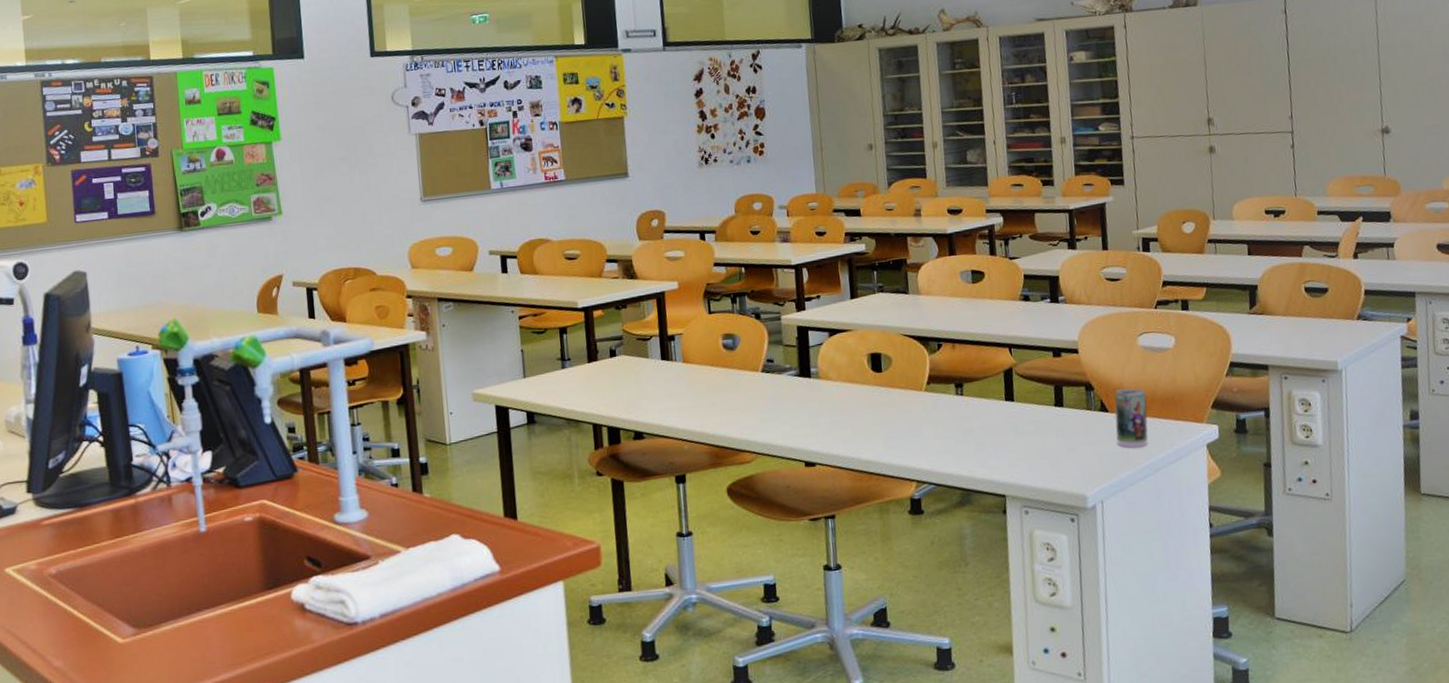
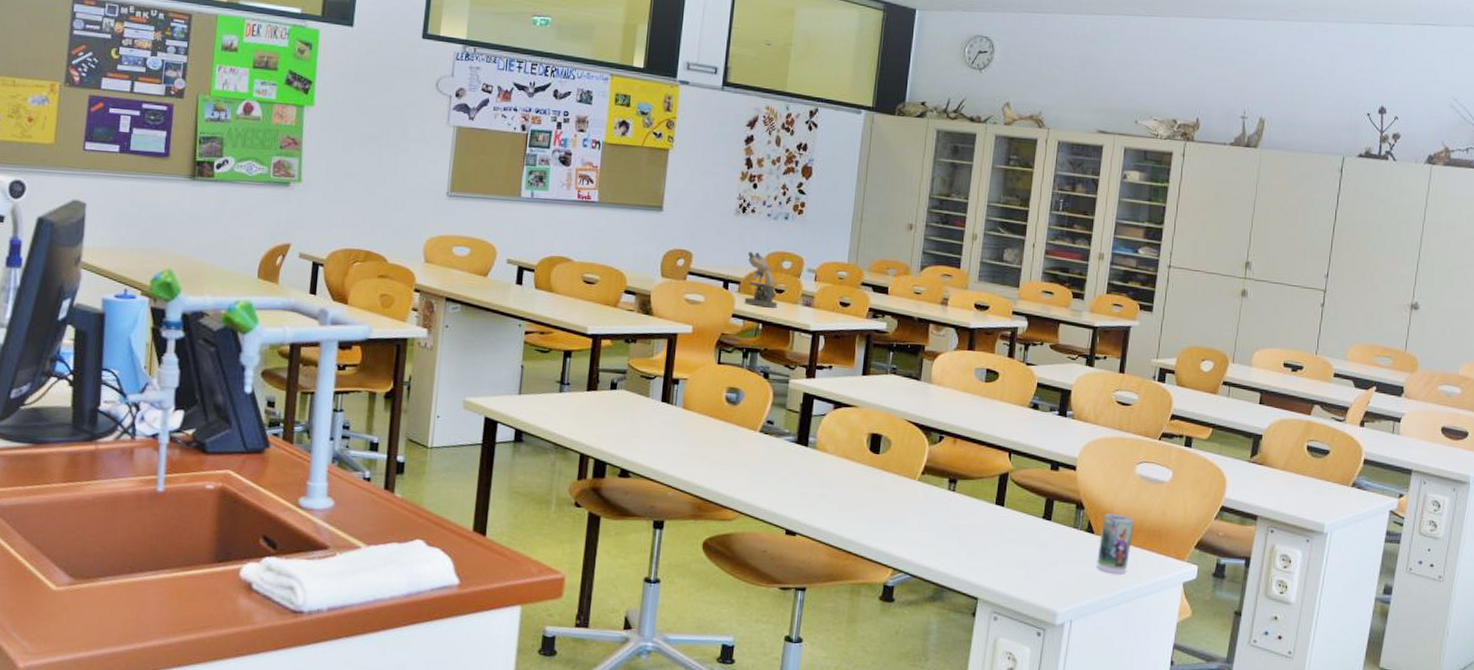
microscope: none [717,199,756,251] -> present [744,251,778,308]

